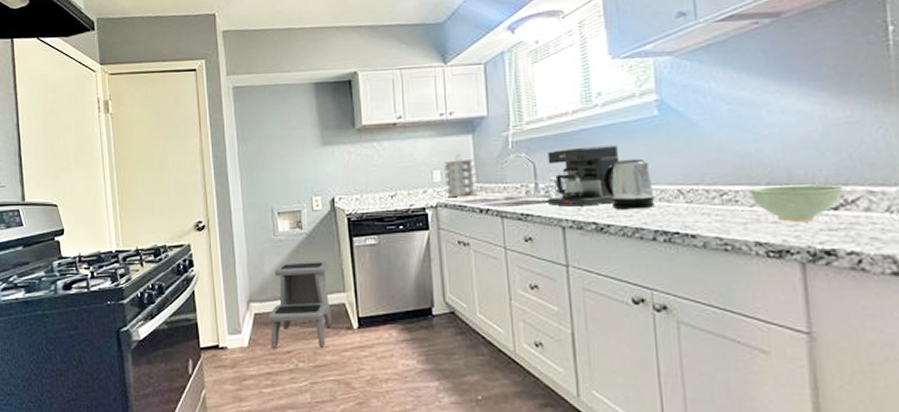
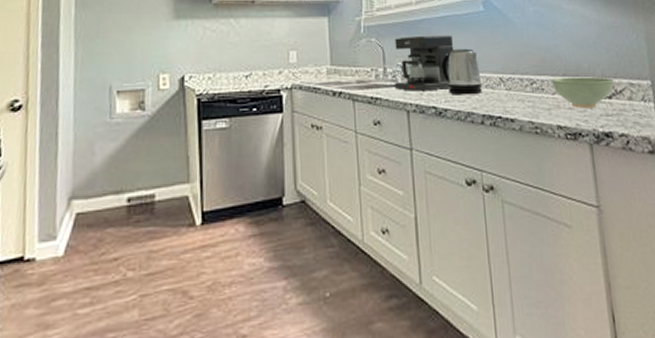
step stool: present [268,260,333,348] -> none [93,147,173,256]
spice rack: present [443,154,477,198] -> none [299,36,331,80]

